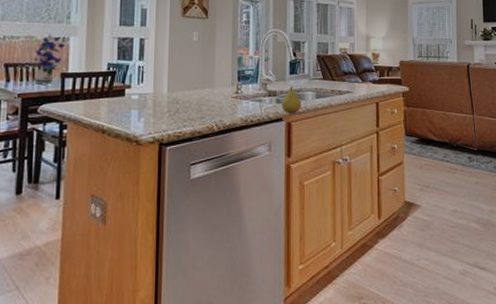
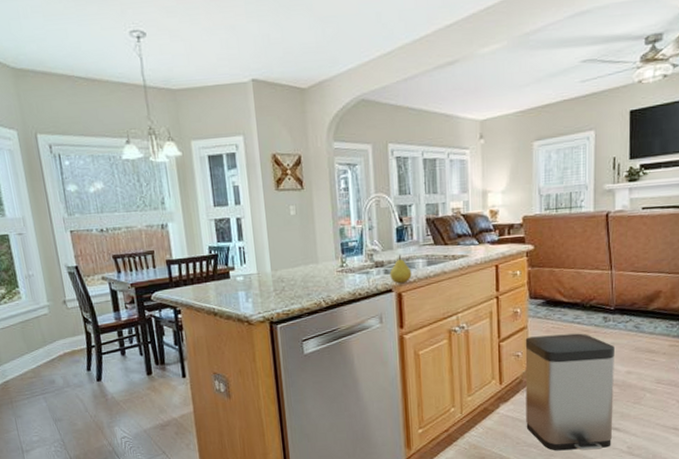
flower arrangement: present [18,33,65,84] -> none [125,221,169,273]
pedal bin: none [401,171,480,291] -> present [525,333,615,451]

